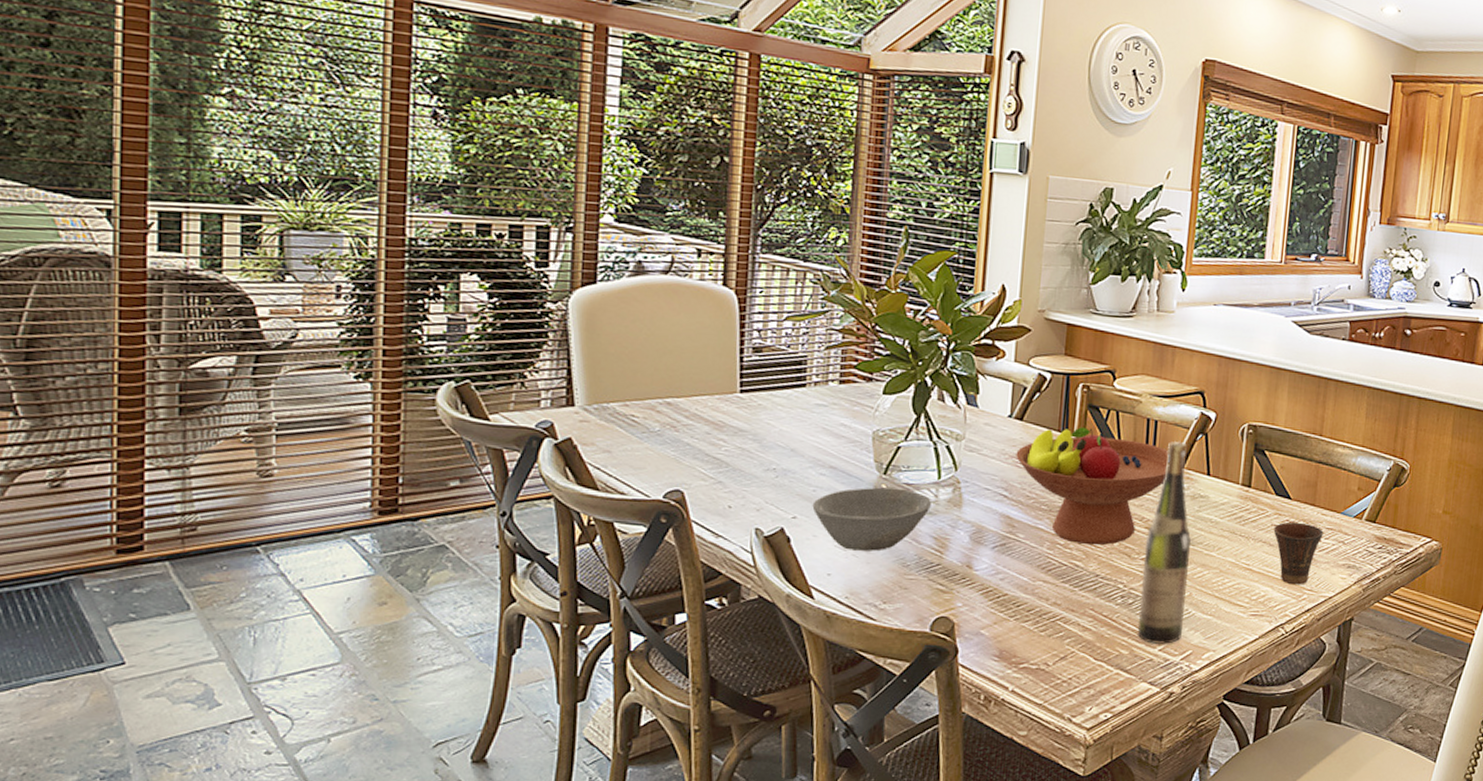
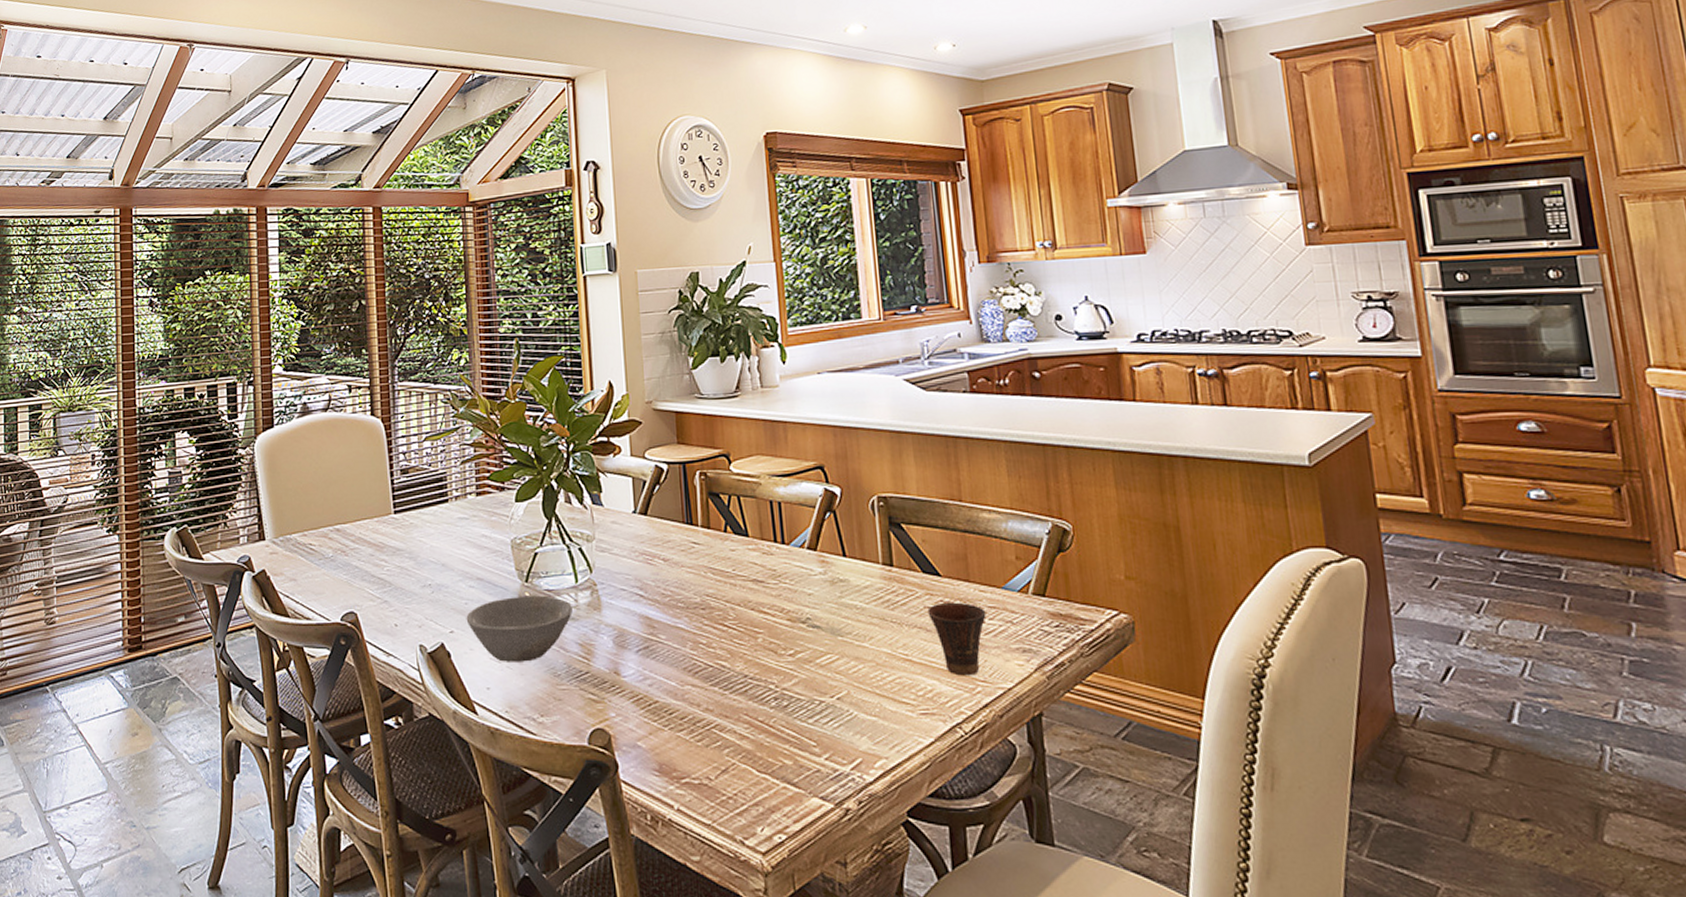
fruit bowl: present [1016,427,1169,545] -> none [645,516,800,643]
wine bottle: present [1138,441,1191,644] -> none [790,521,847,752]

